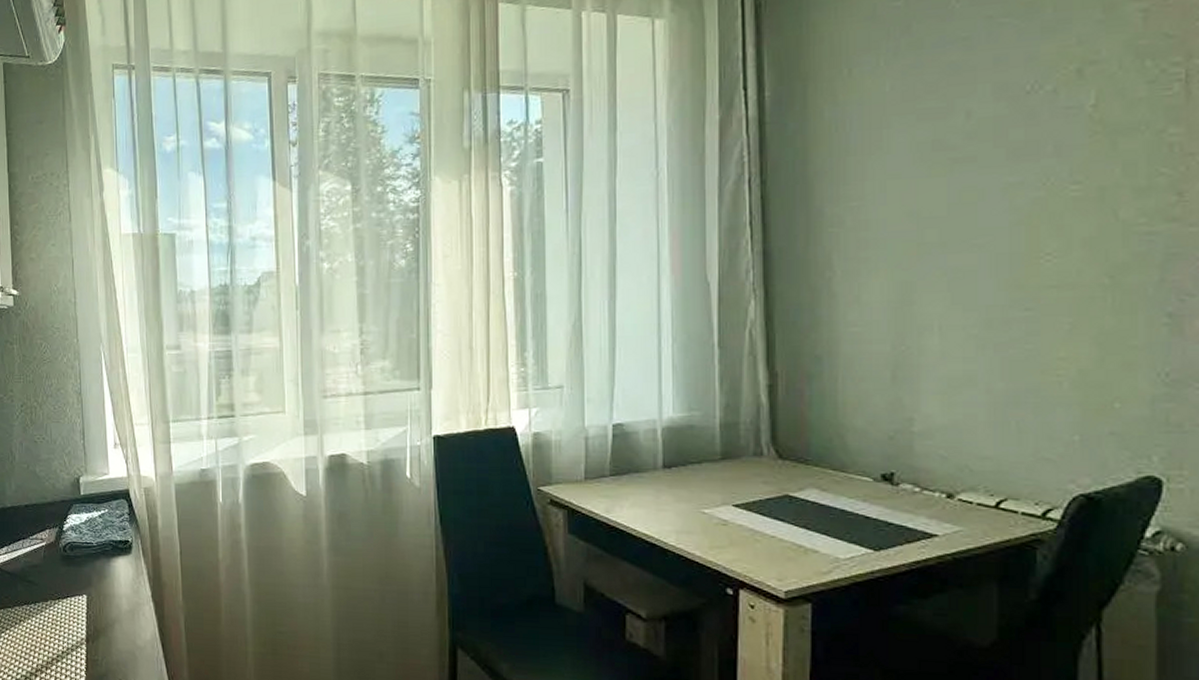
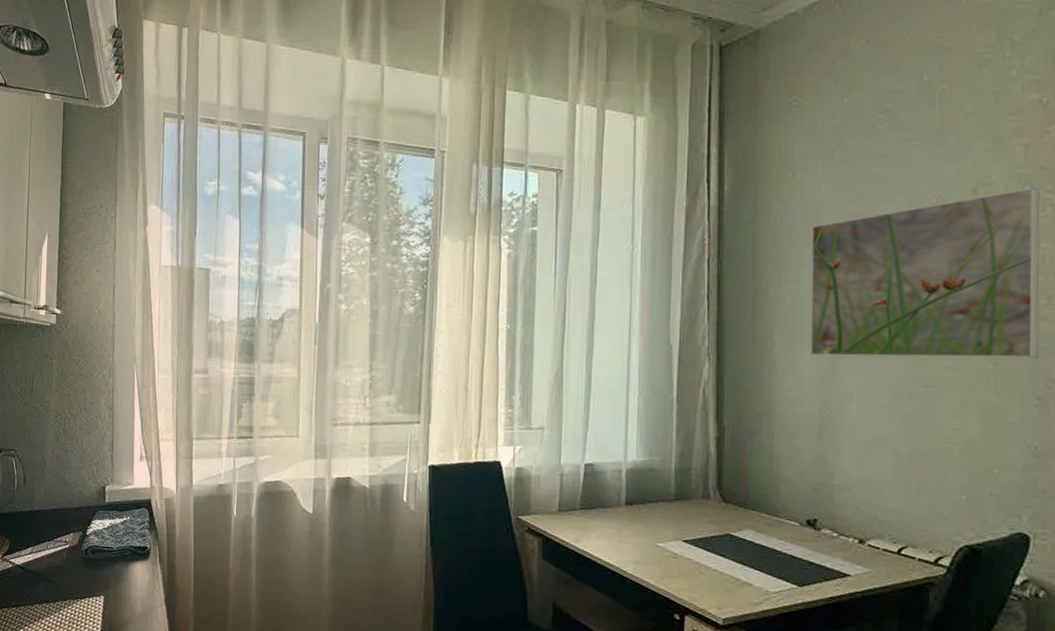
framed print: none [873,60,1168,283] -> present [809,186,1040,359]

